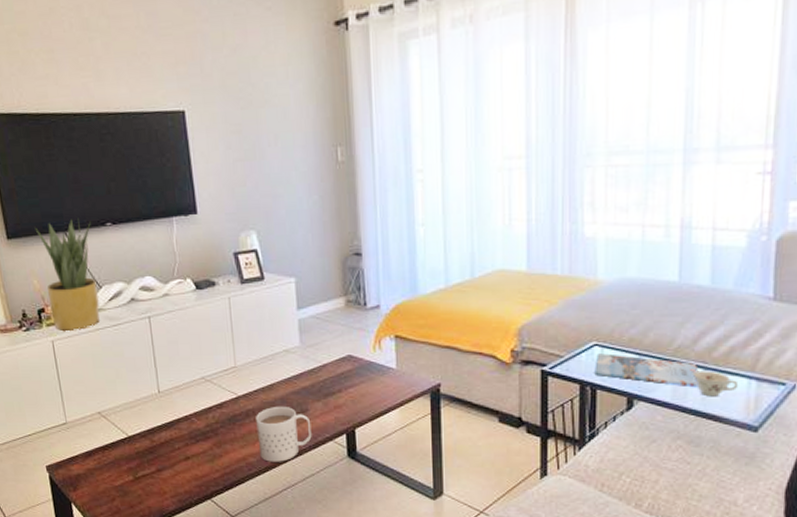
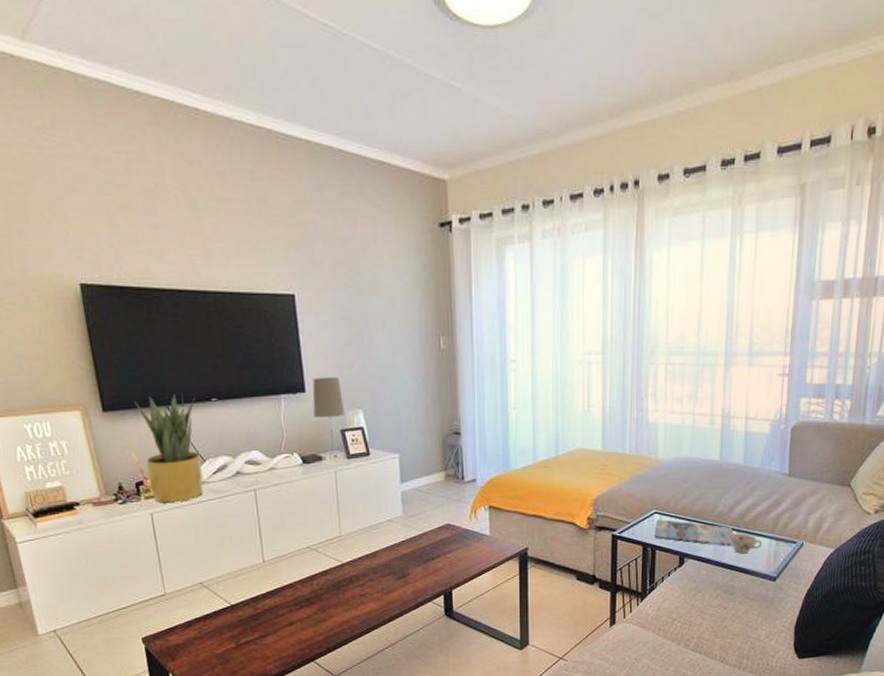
table lamp: none [204,196,238,277] -> present [312,376,346,452]
mug: present [256,406,312,462] -> none [359,571,412,624]

